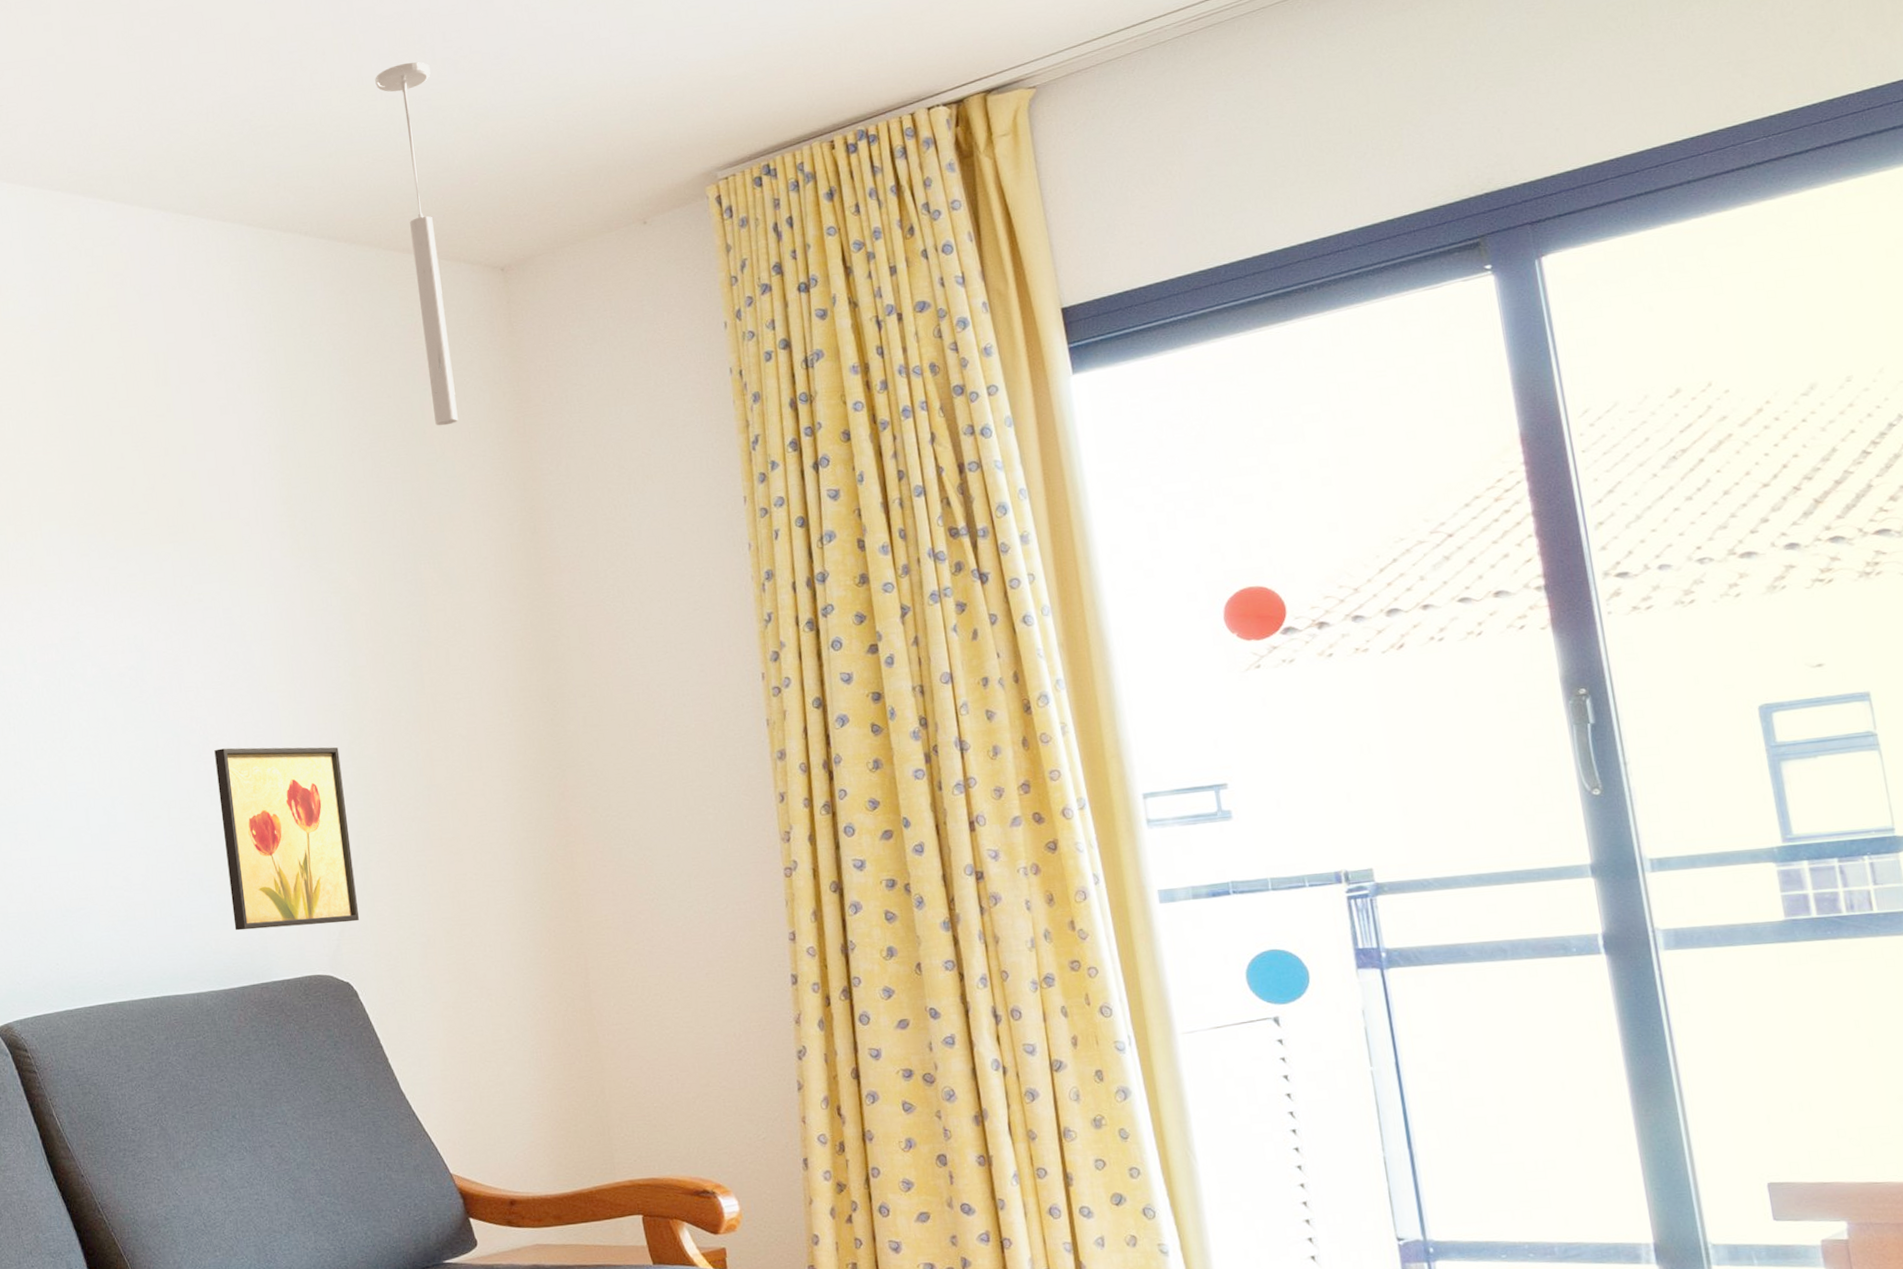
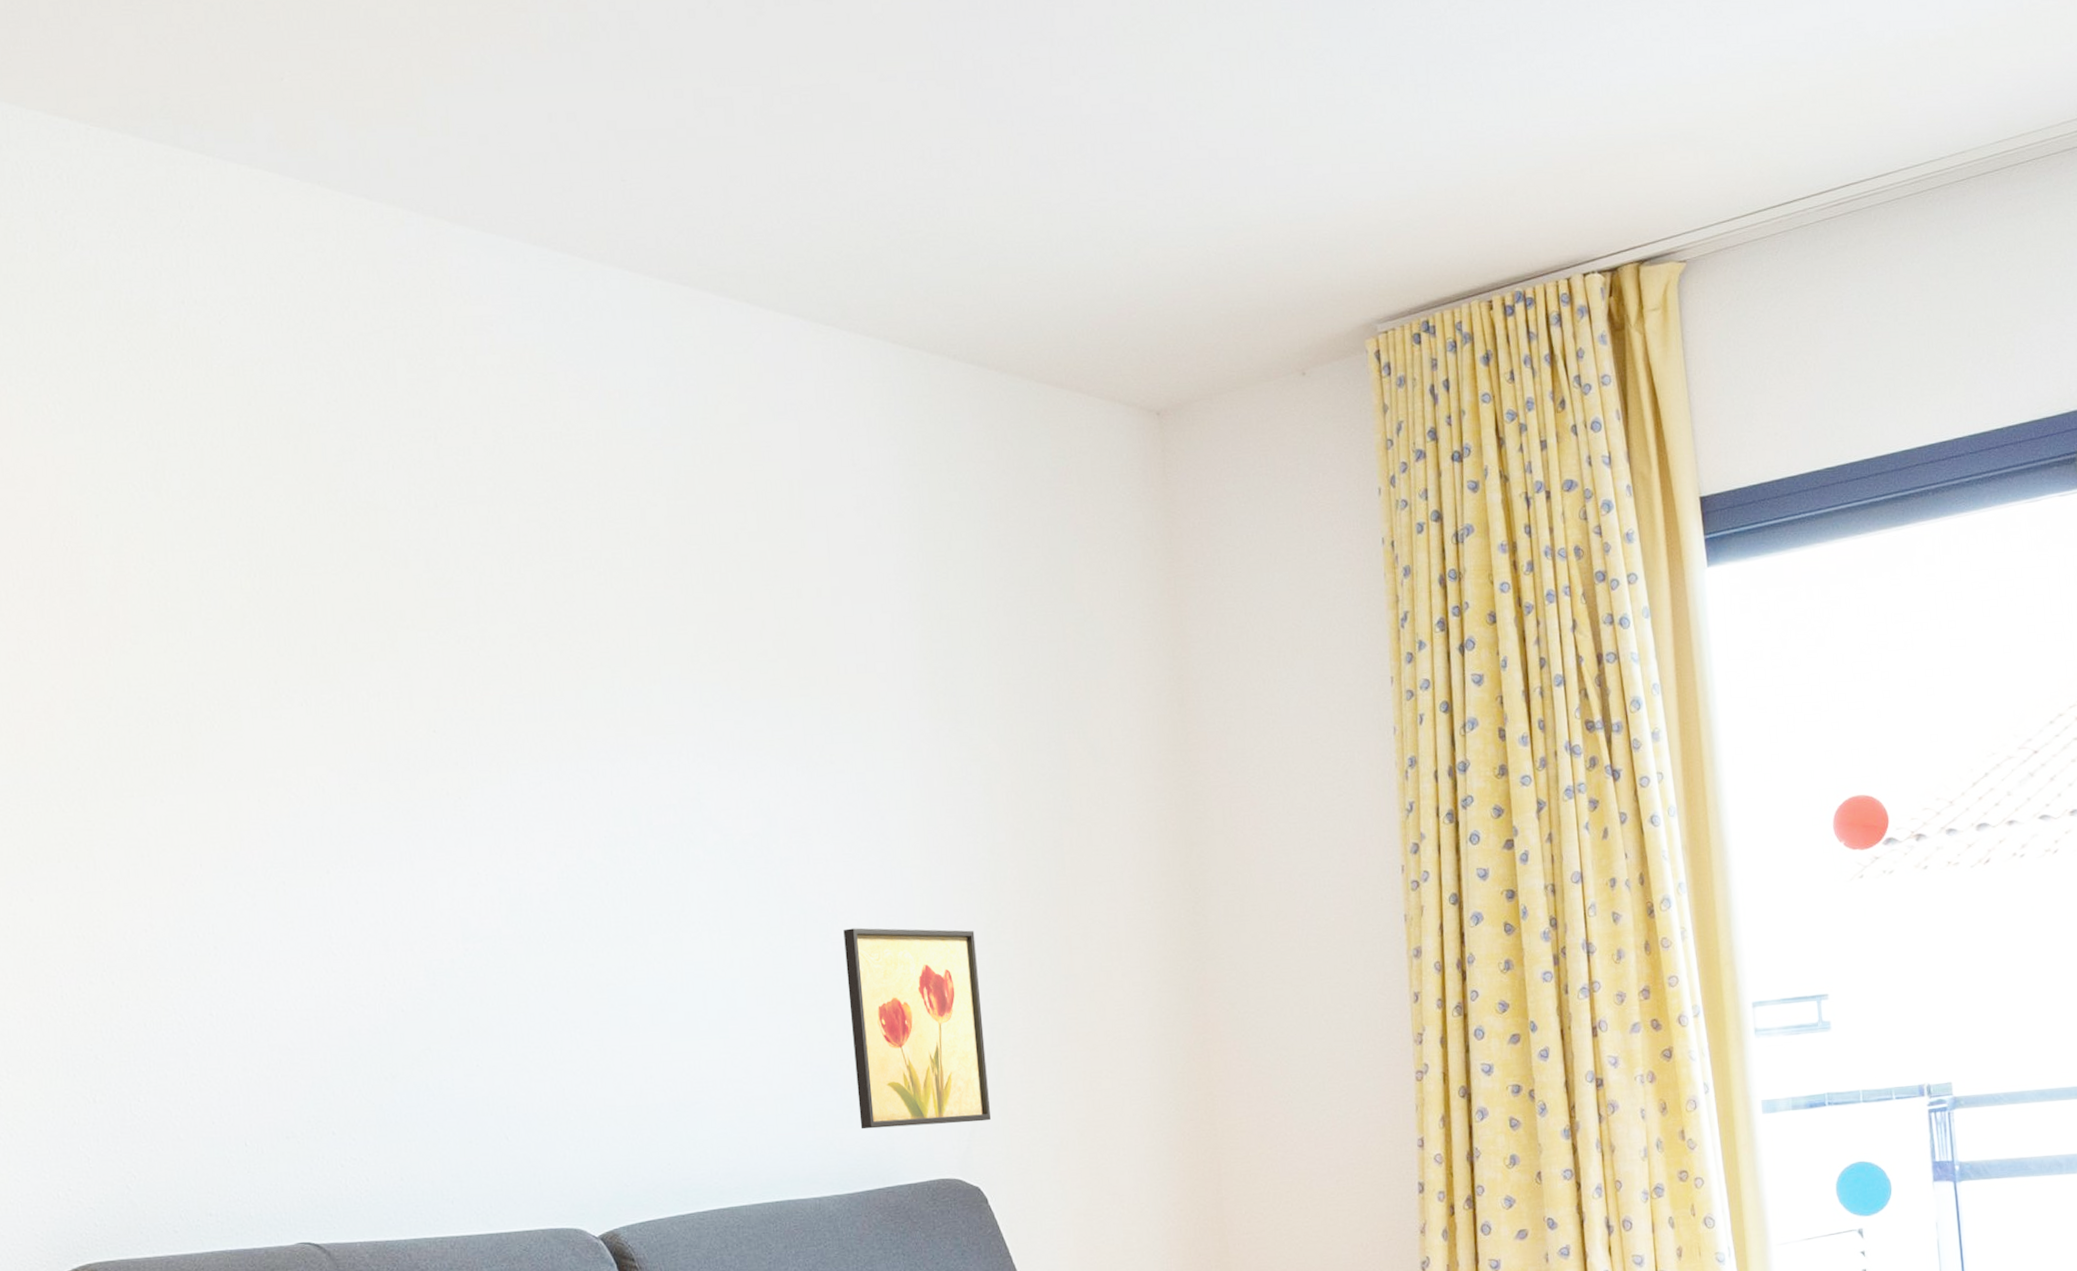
ceiling light: present [375,62,458,426] -> none [1032,173,1108,582]

